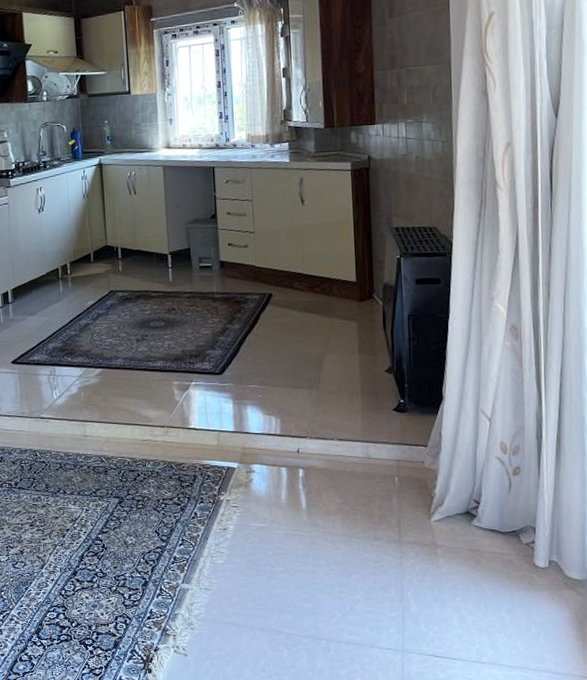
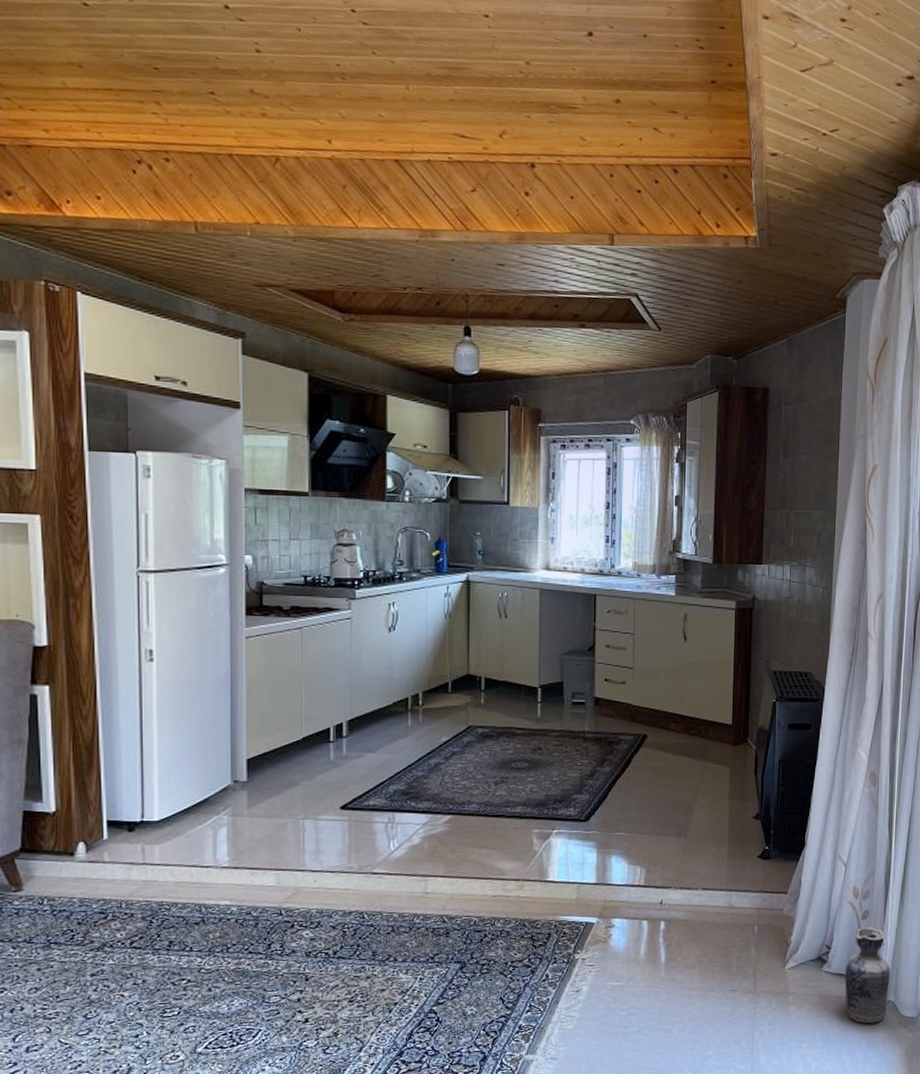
ceramic jug: none [497,482,551,581] -> present [844,926,891,1023]

